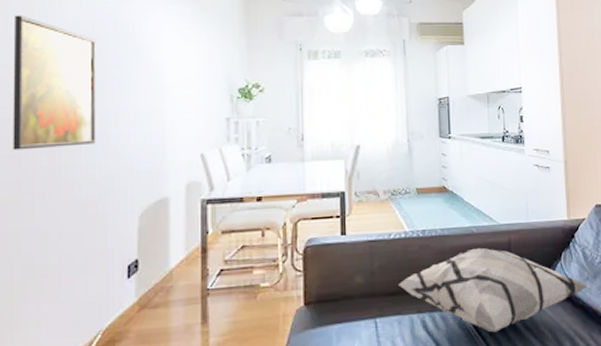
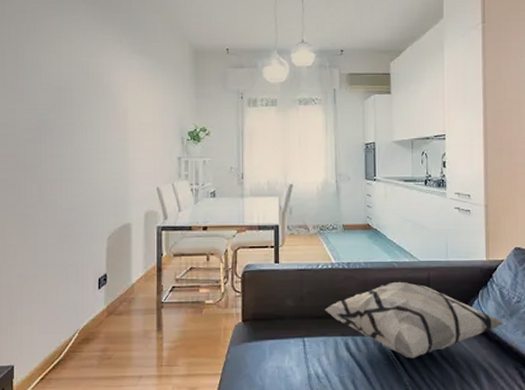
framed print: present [12,15,96,150] -> none [10,68,74,180]

